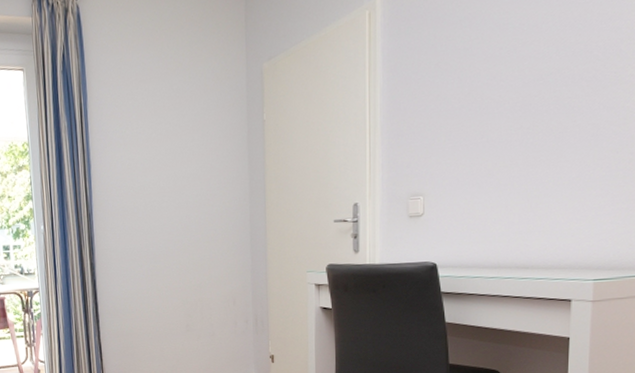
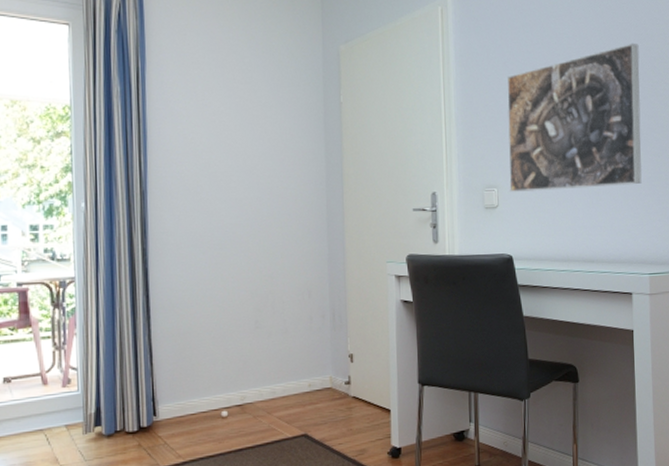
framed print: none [437,24,602,199] -> present [506,43,642,192]

